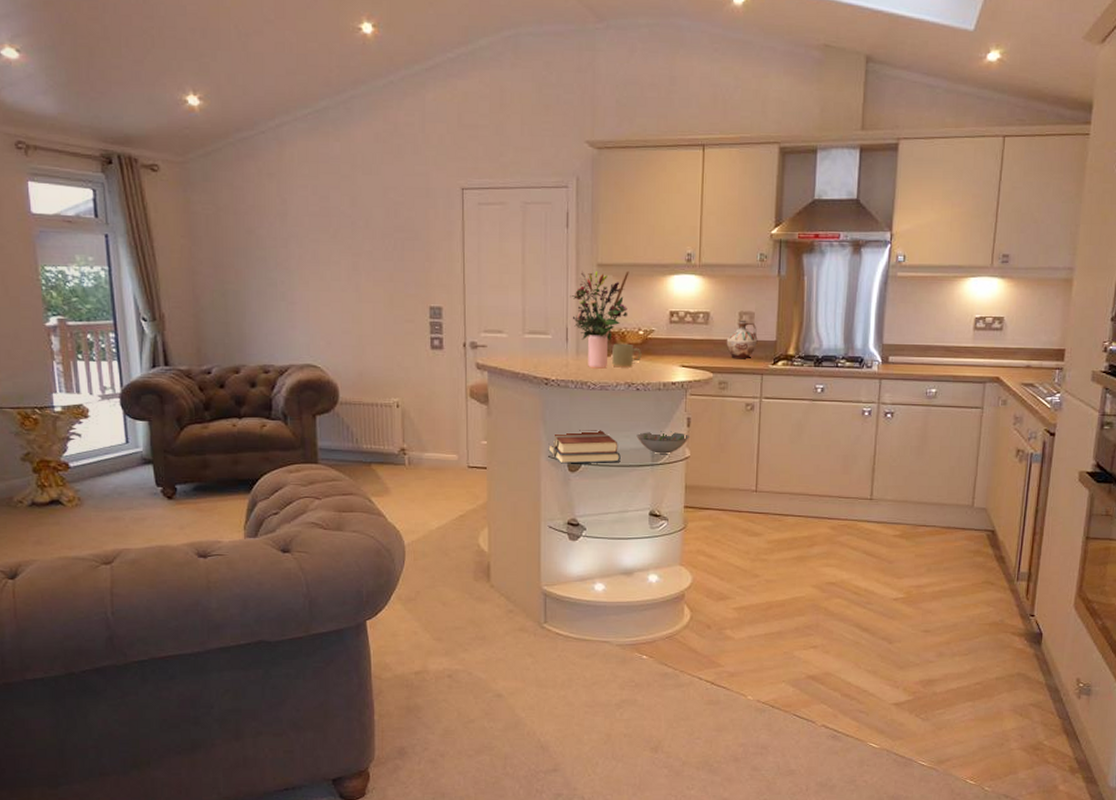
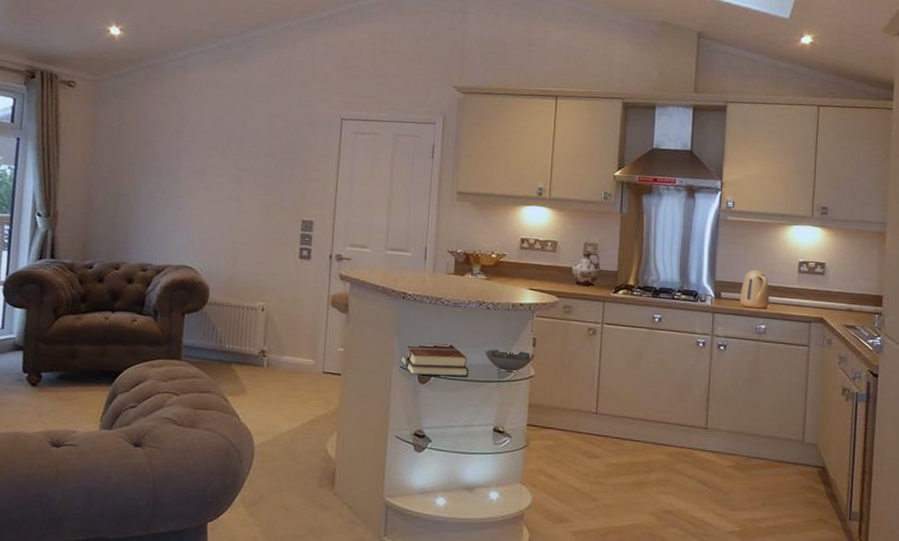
bouquet: present [570,270,629,369] -> none [430,197,486,287]
mug: present [612,343,642,368] -> none [466,264,494,288]
kettle: none [909,329,942,372] -> present [739,269,770,309]

